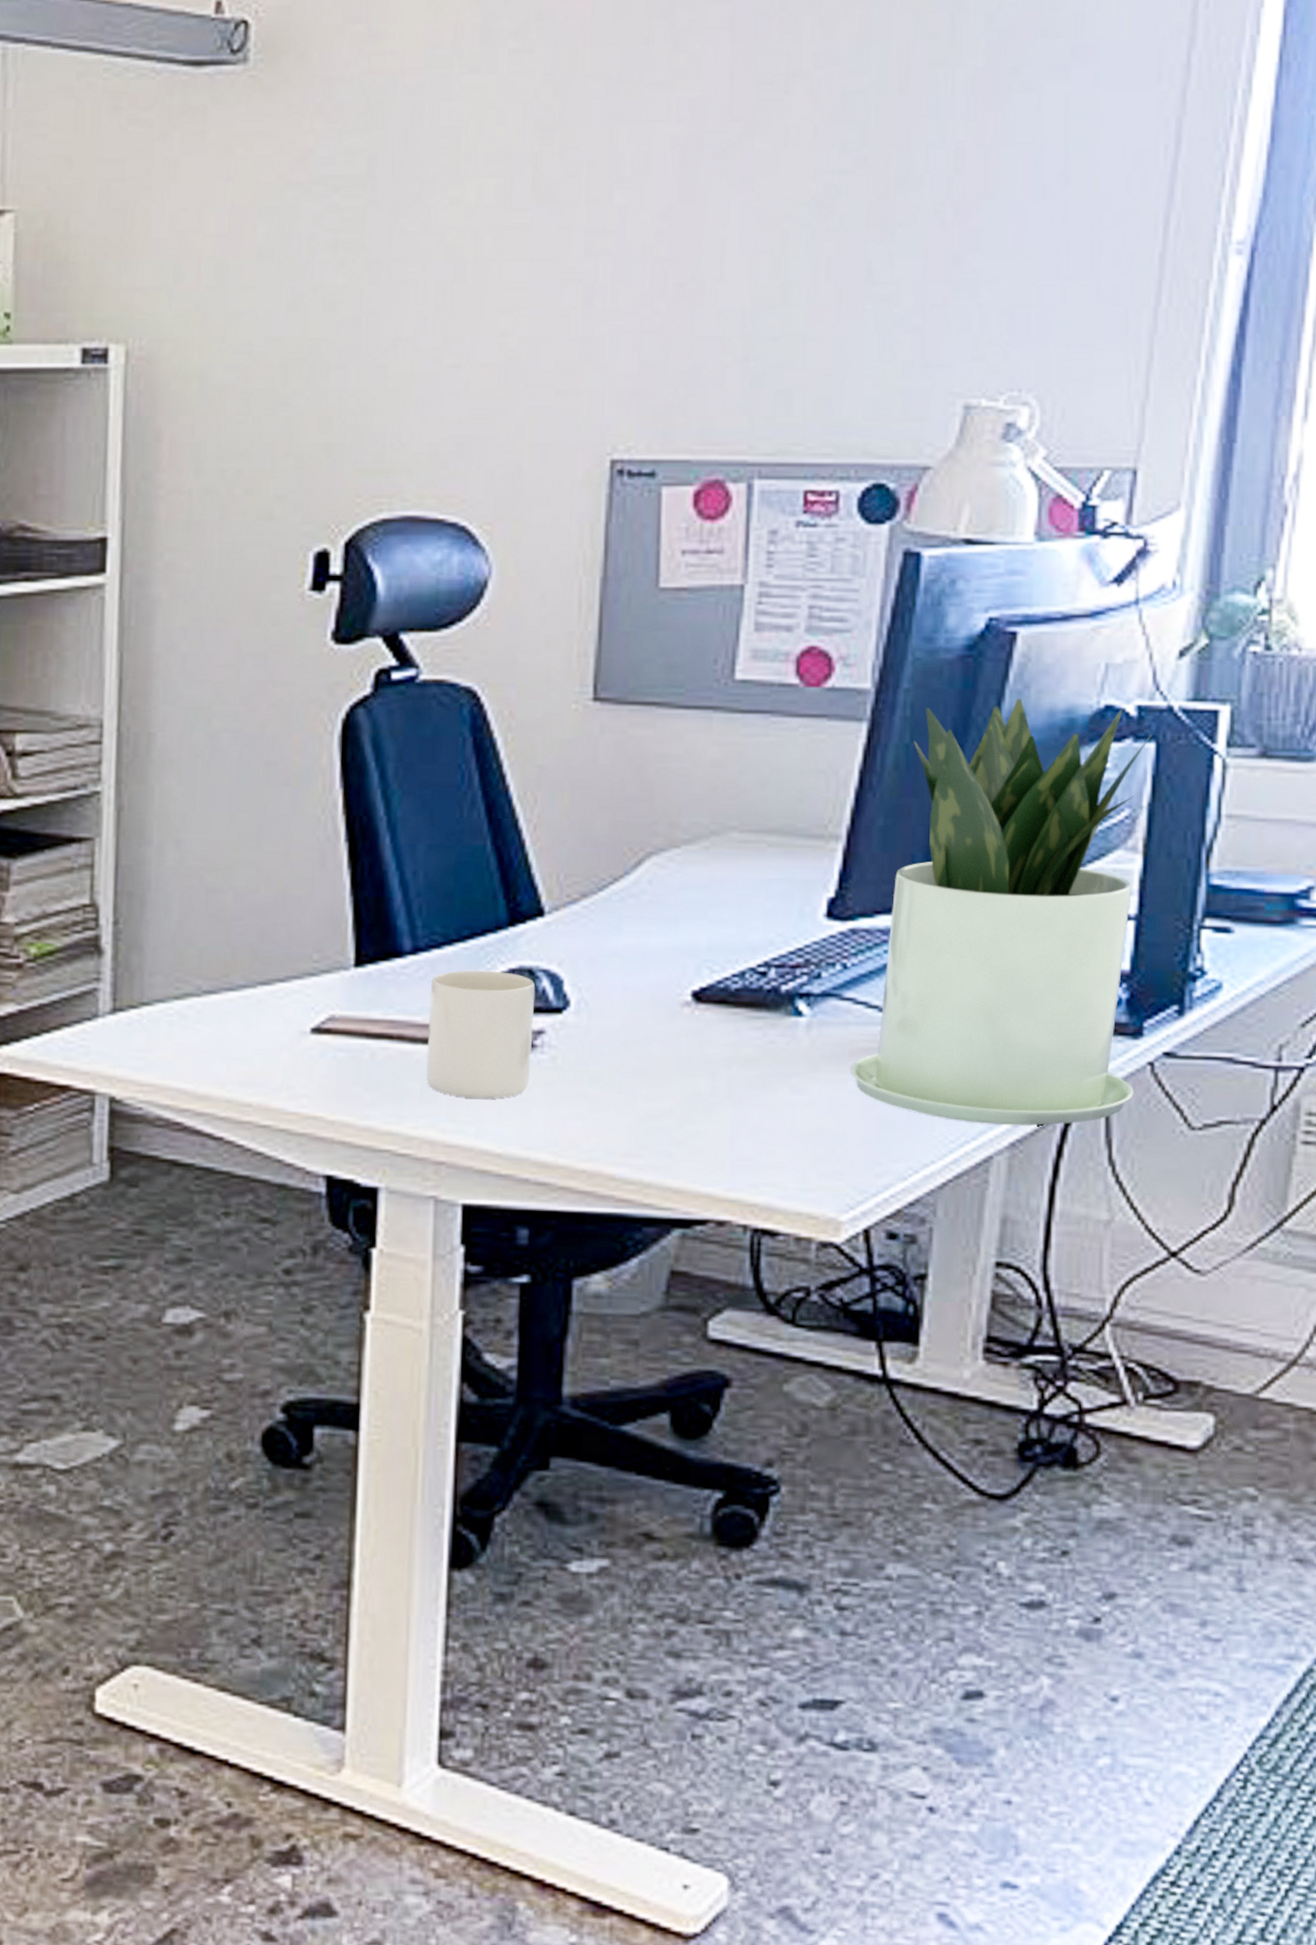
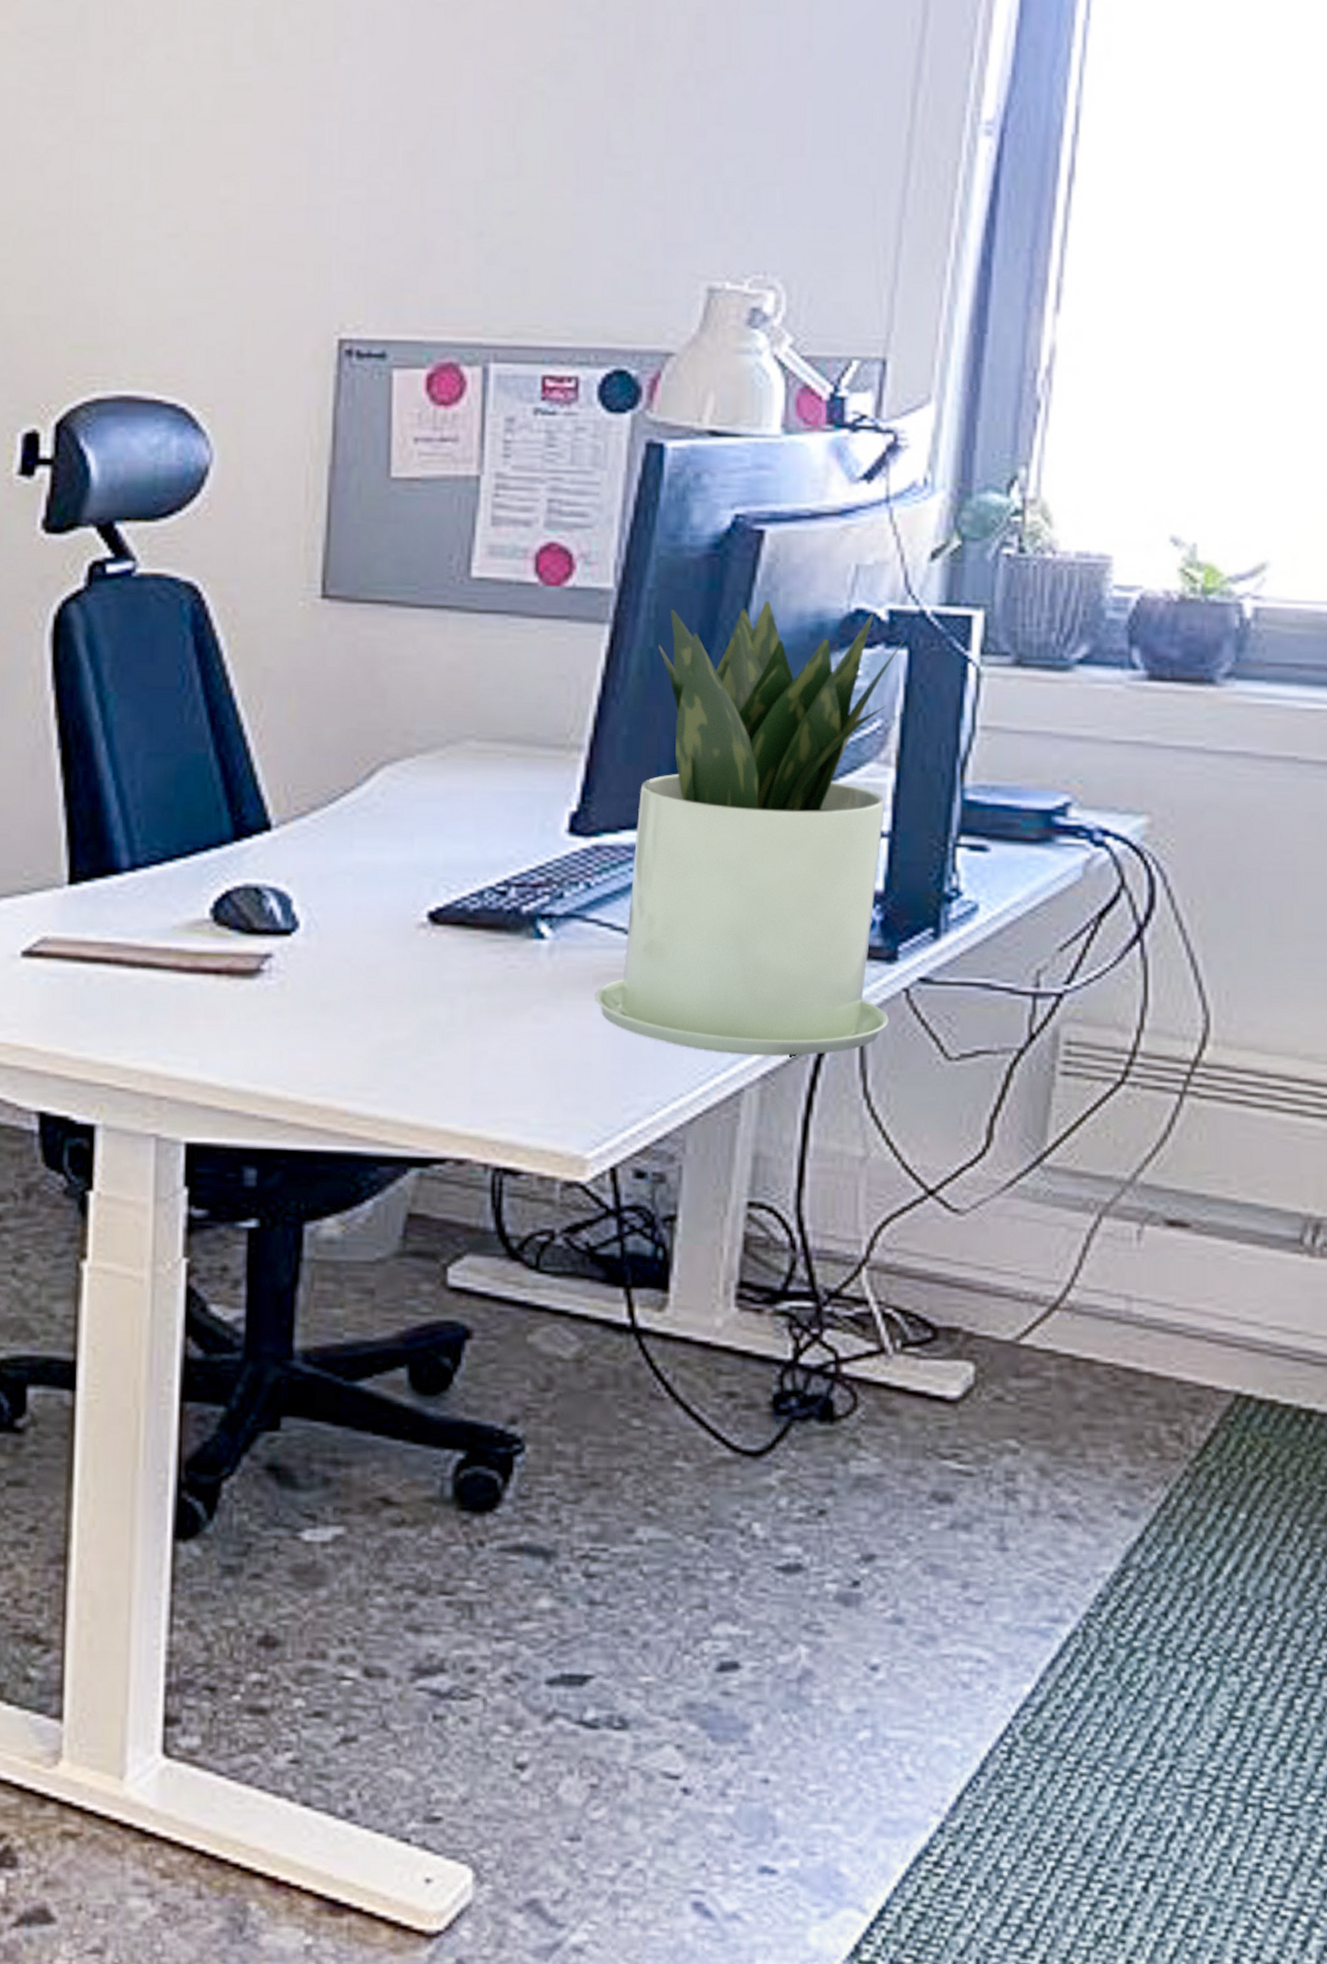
mug: present [426,970,536,1099] -> none [146,888,262,1028]

